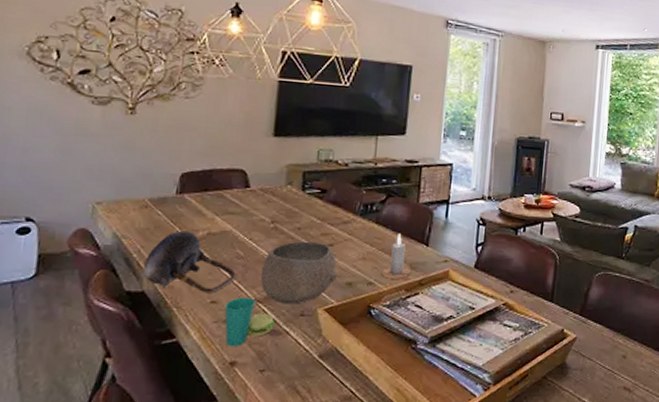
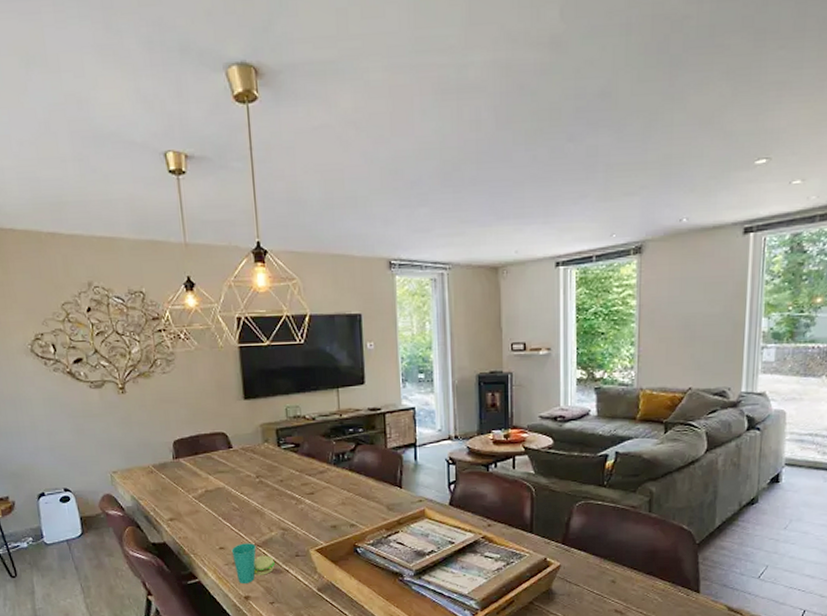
teapot: present [142,230,236,294] -> none [160,490,236,542]
bowl: present [261,241,338,304] -> none [256,491,322,547]
candle: present [381,233,412,280] -> none [361,478,389,521]

